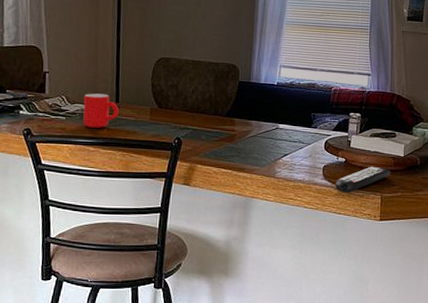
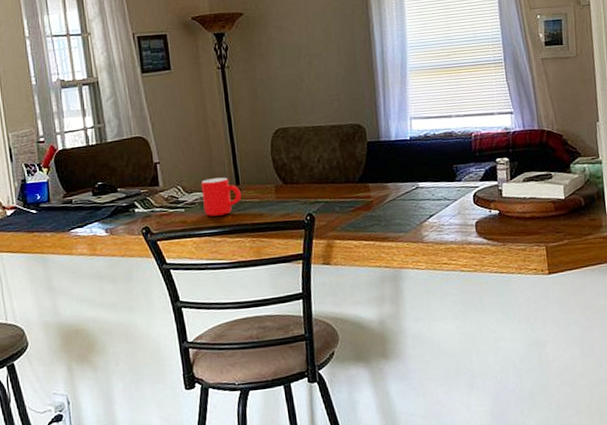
remote control: present [335,166,391,193] -> none [492,214,553,249]

